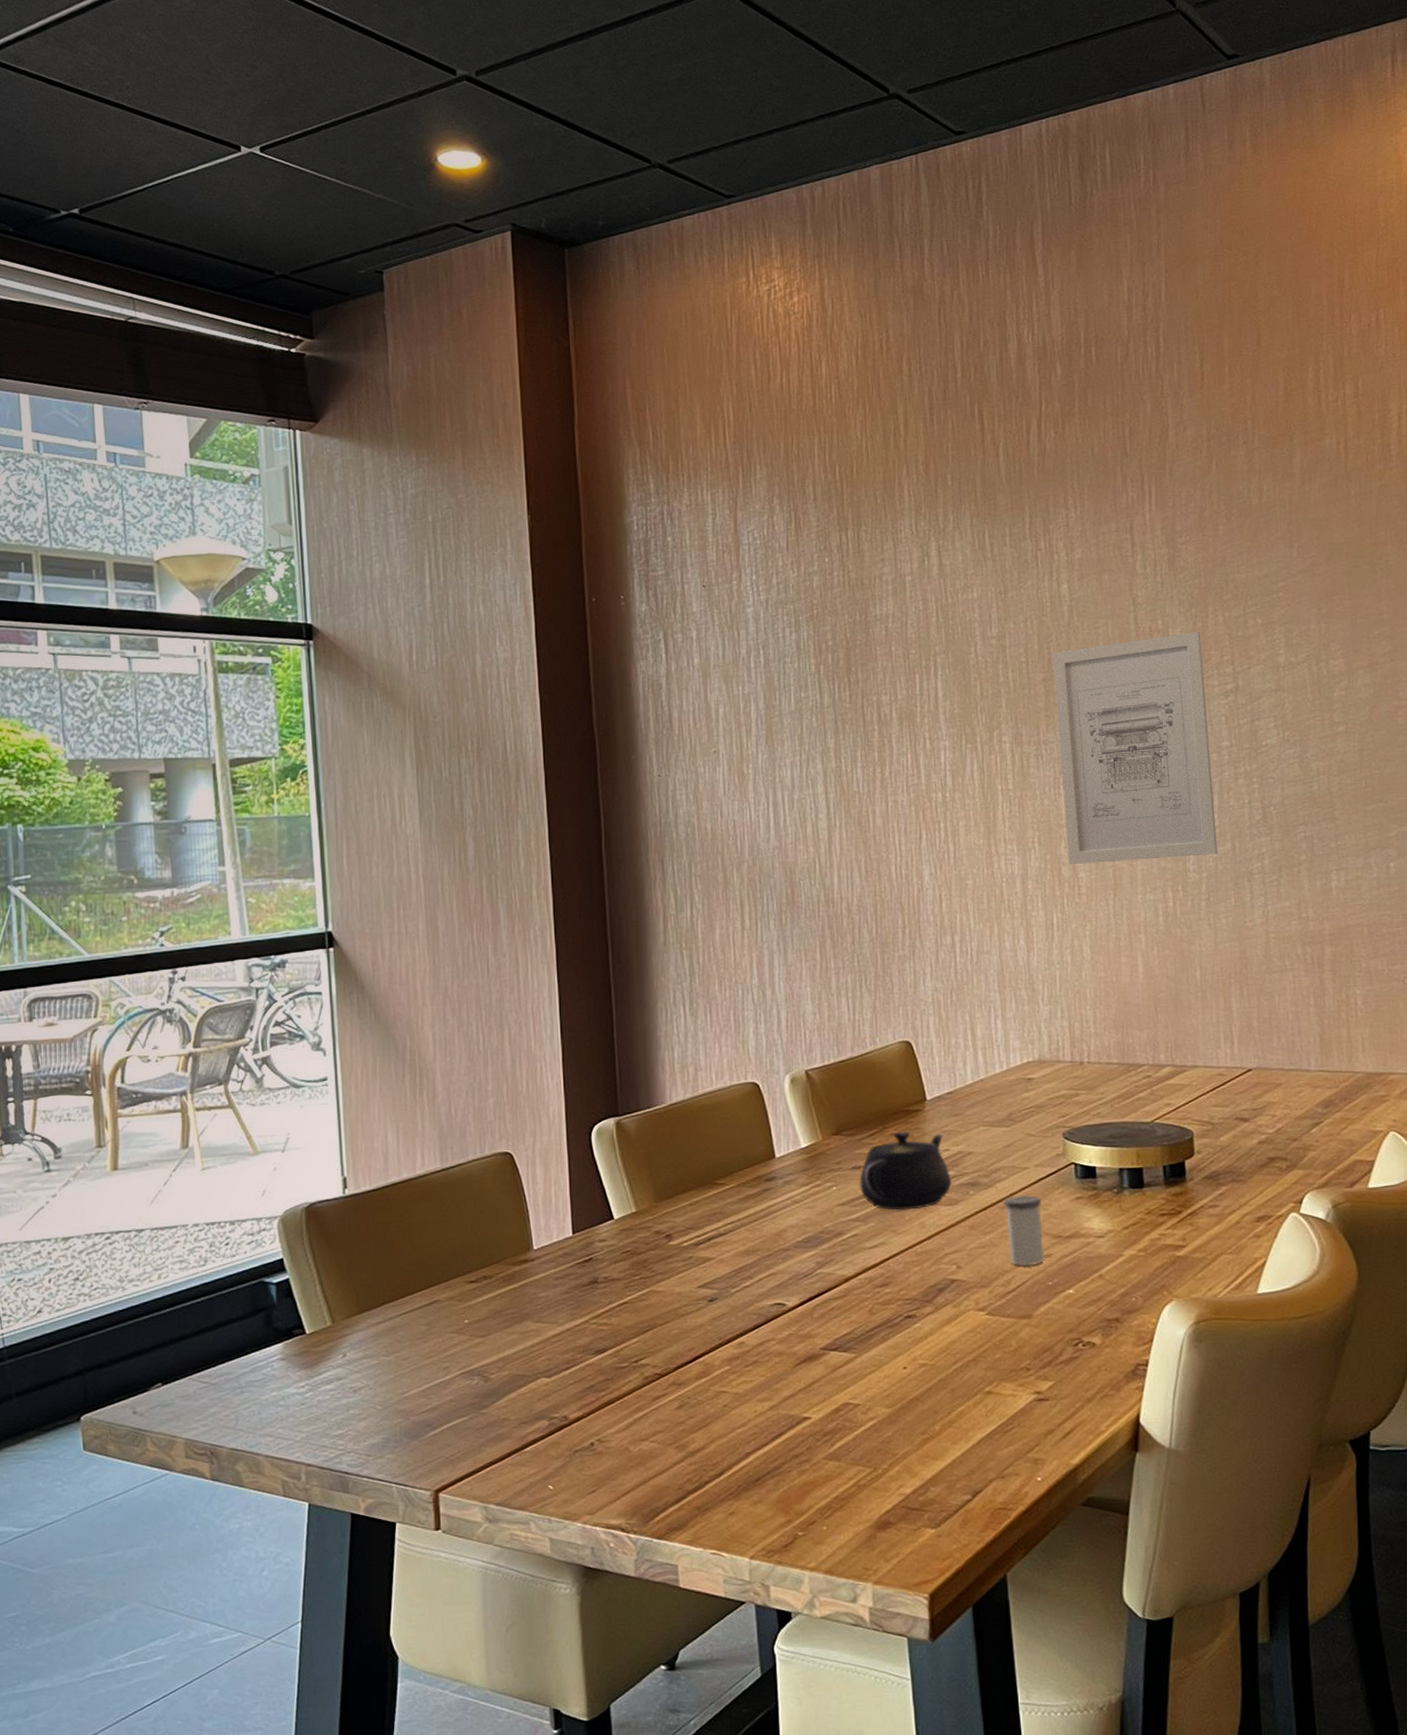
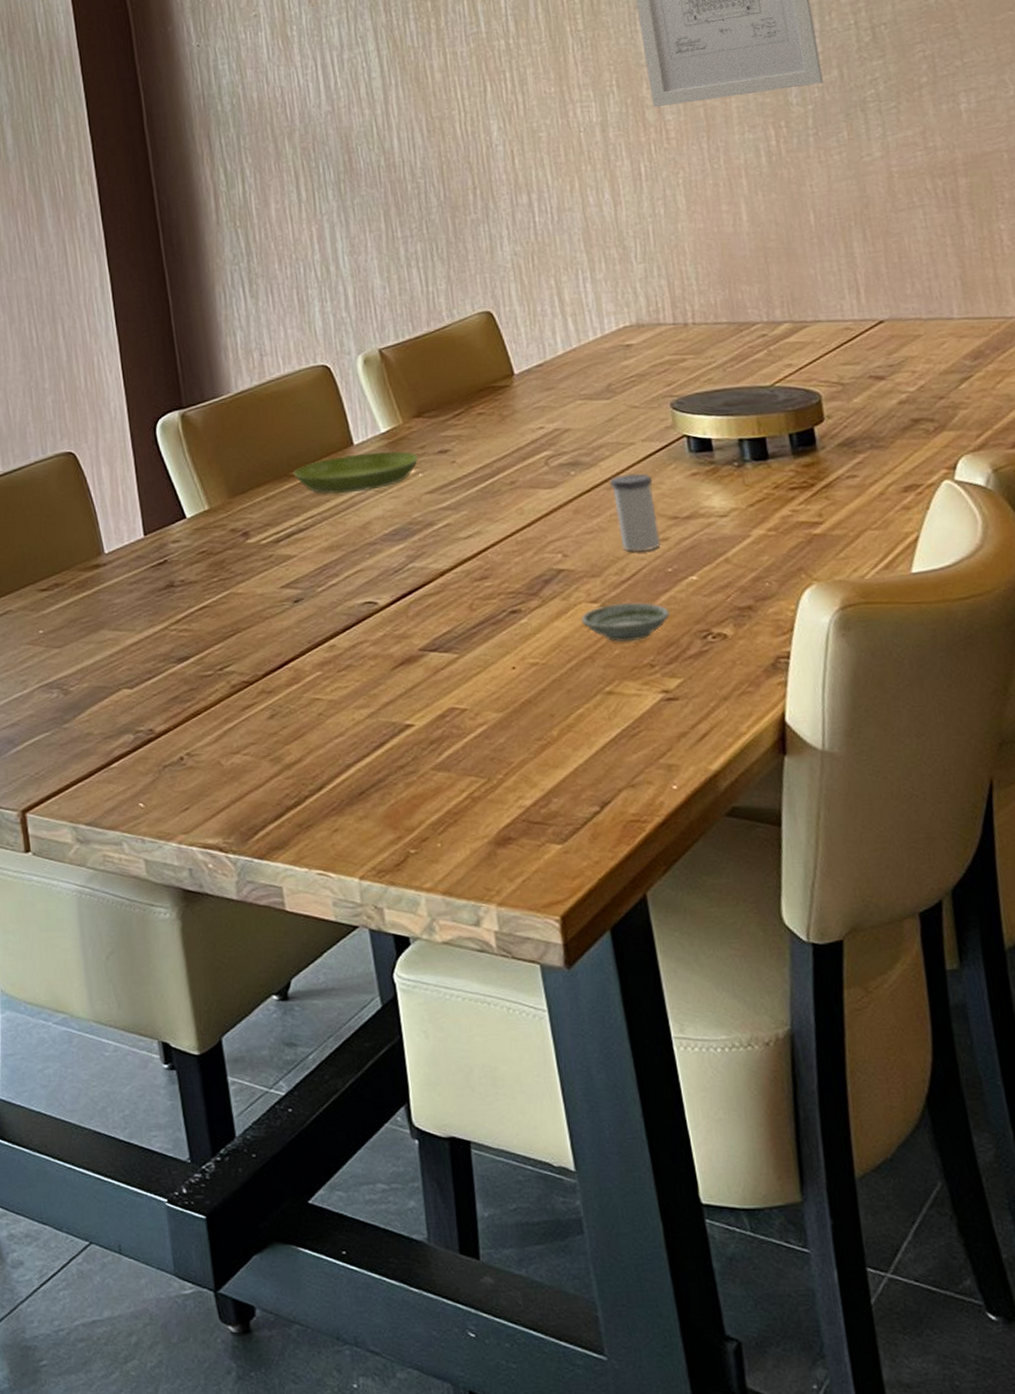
saucer: none [717,1164,834,1202] -> present [293,450,419,494]
teapot: present [859,1131,952,1210] -> none [447,409,550,496]
saucer: none [968,1311,1047,1347] -> present [581,602,670,642]

